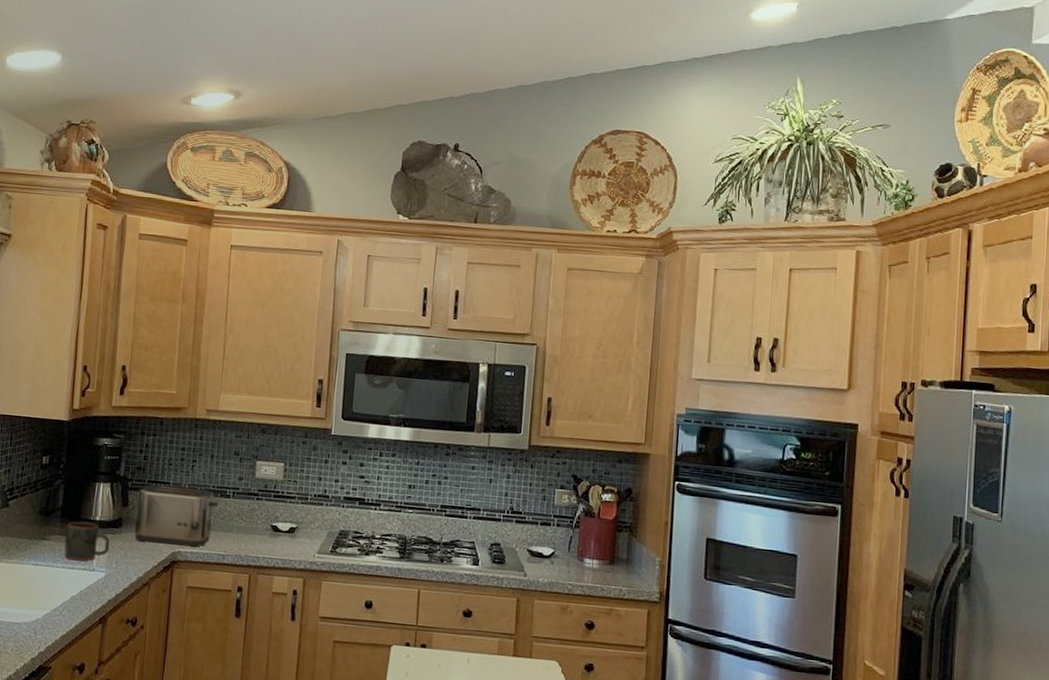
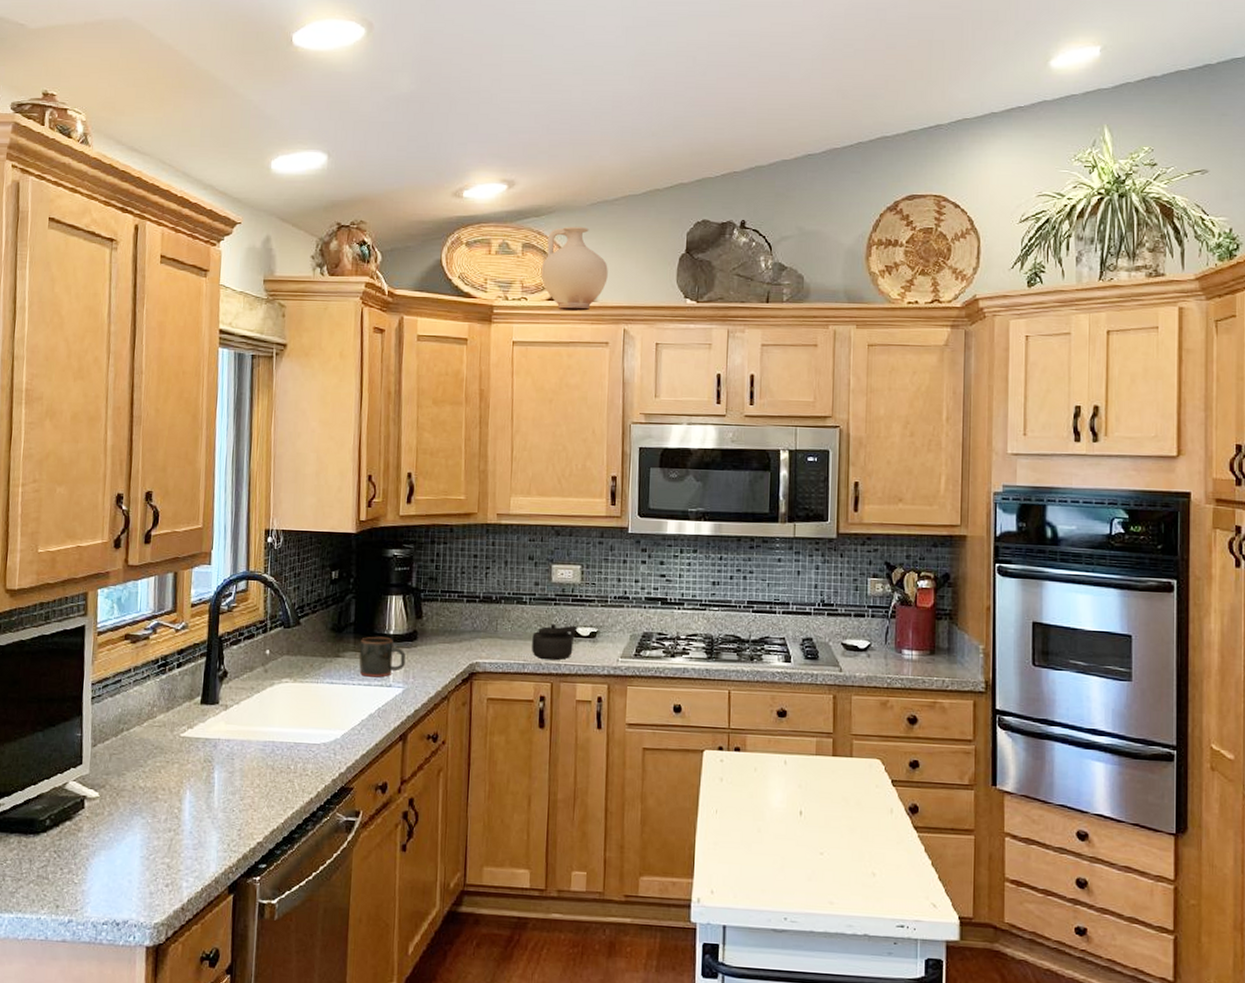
toaster: present [134,484,219,547] -> none [430,594,515,657]
kettle: none [232,518,278,553] -> present [532,624,578,660]
ceramic jug: none [261,138,326,220] -> present [541,226,608,311]

